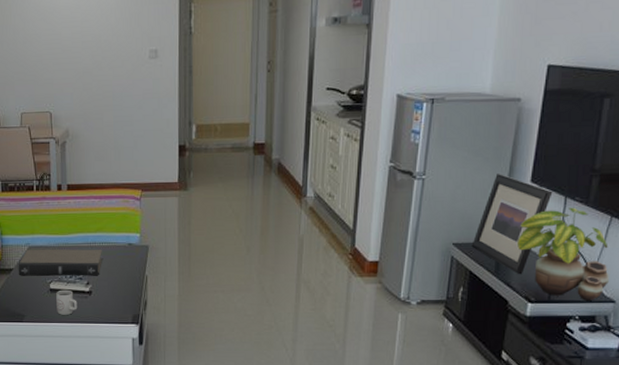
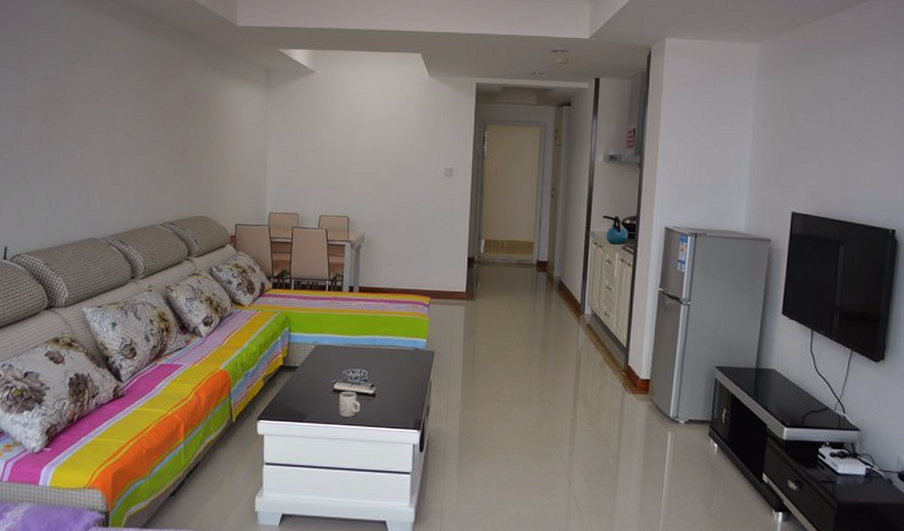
book: present [18,249,102,277] -> none [303,348,389,379]
kettle: none [329,87,355,119] -> present [606,216,628,244]
picture frame: present [471,174,553,275] -> none [732,305,801,400]
potted plant: present [516,207,609,301] -> none [772,339,853,428]

